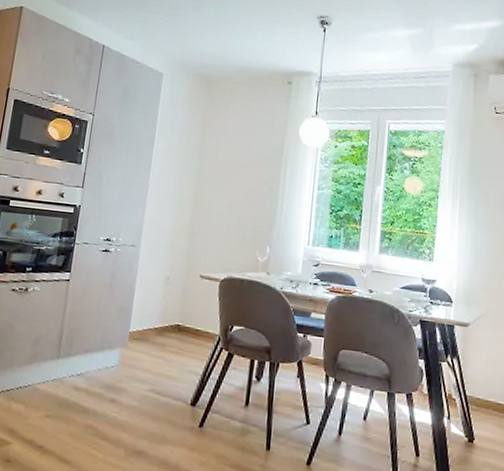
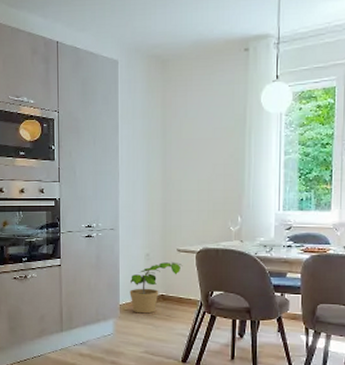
potted plant: none [142,288,204,345] -> present [129,261,183,314]

